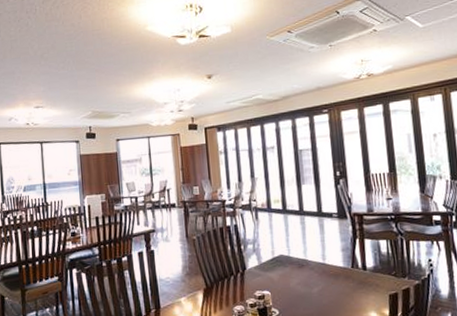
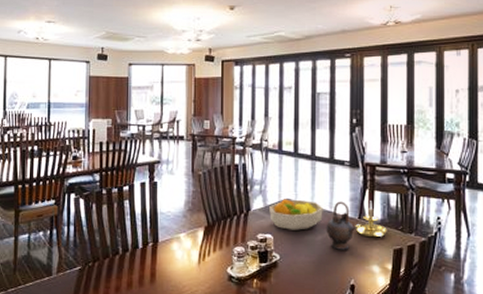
fruit bowl: none [264,254,317,285] -> present [269,199,323,230]
teapot: none [320,252,351,300] -> present [326,201,356,250]
candle holder: none [349,249,381,285] -> present [355,201,387,238]

